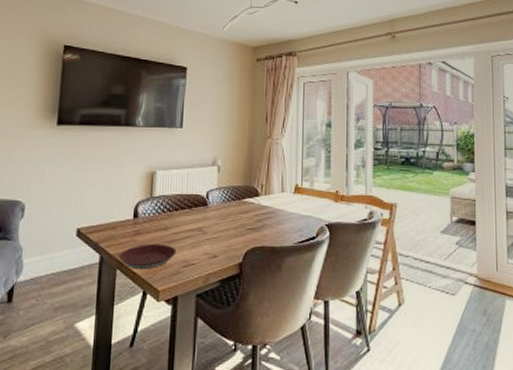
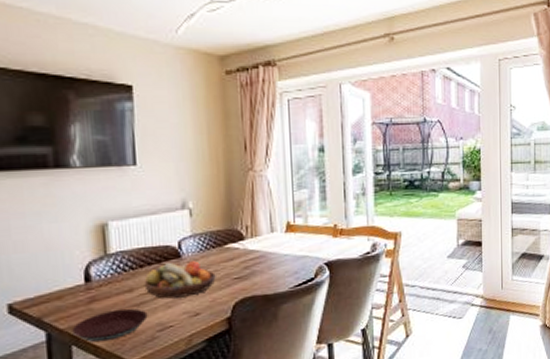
fruit bowl: none [176,209,233,240] -> present [144,261,216,299]

